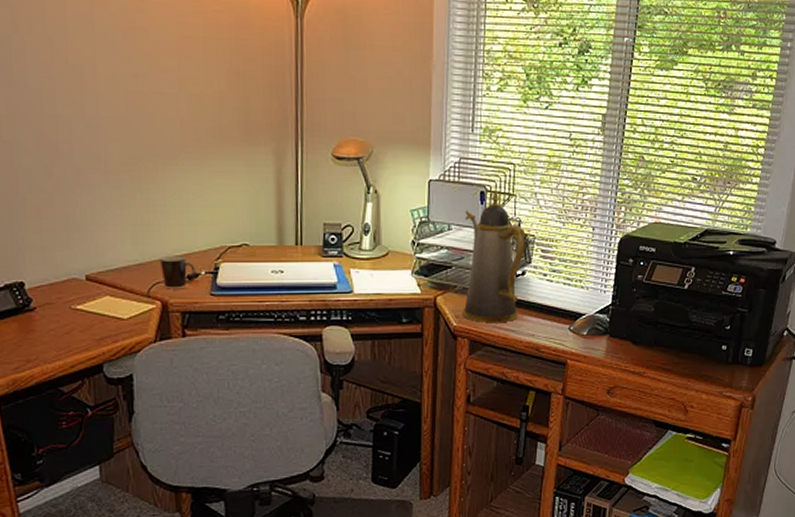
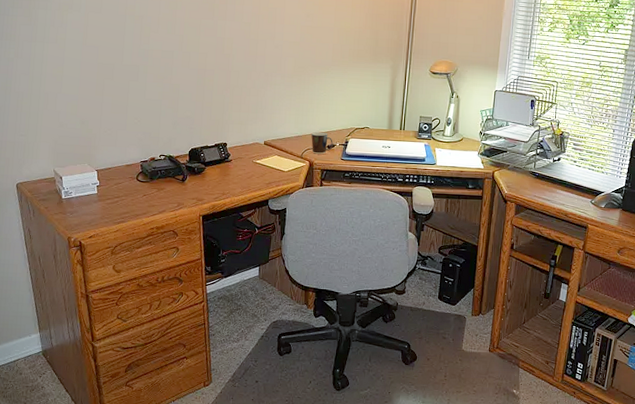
coffee pot: present [461,191,526,324] -> none [511,100,563,194]

